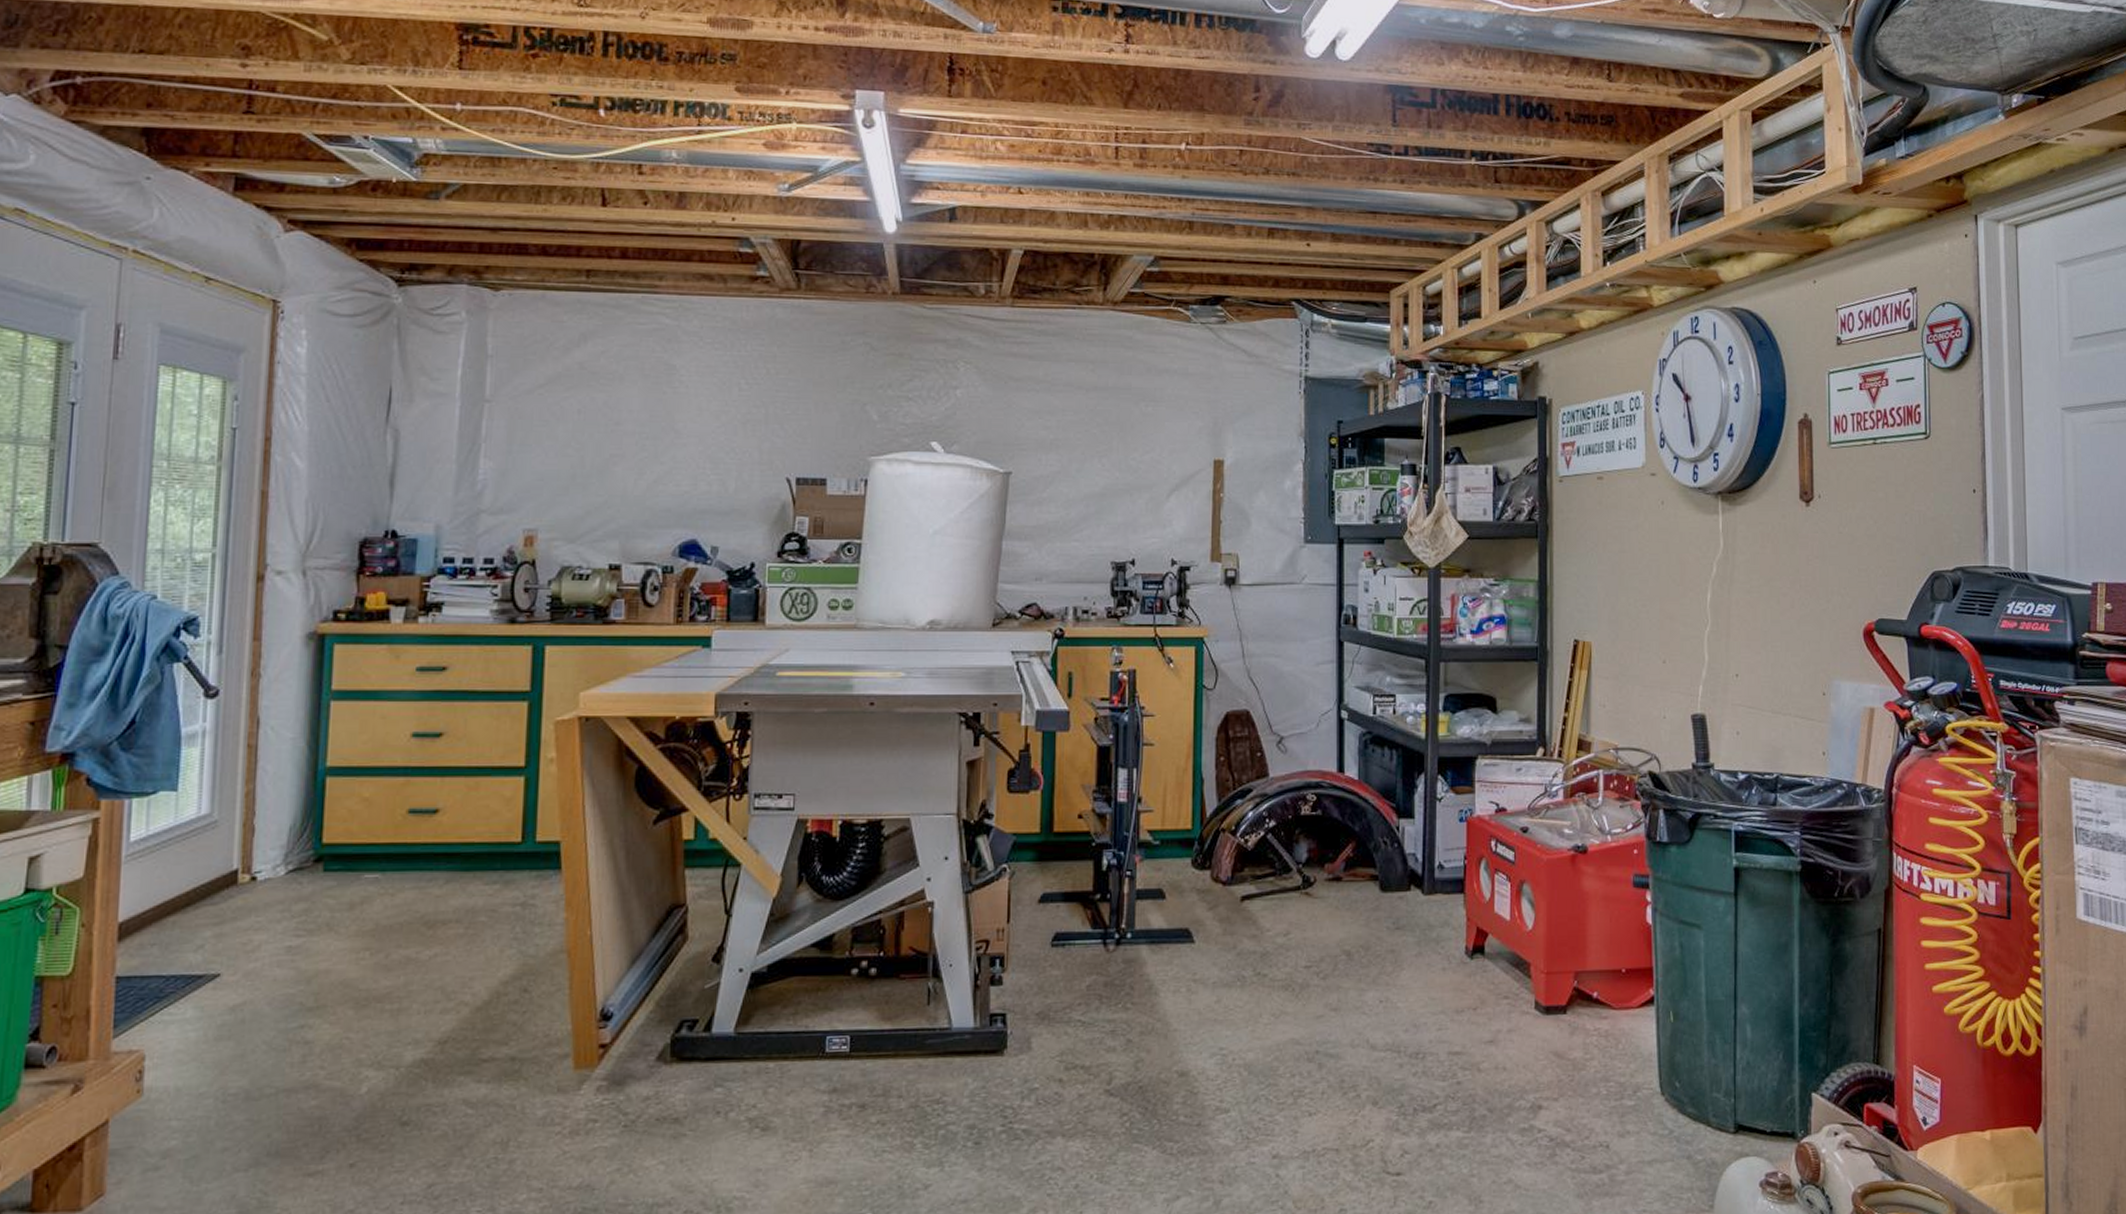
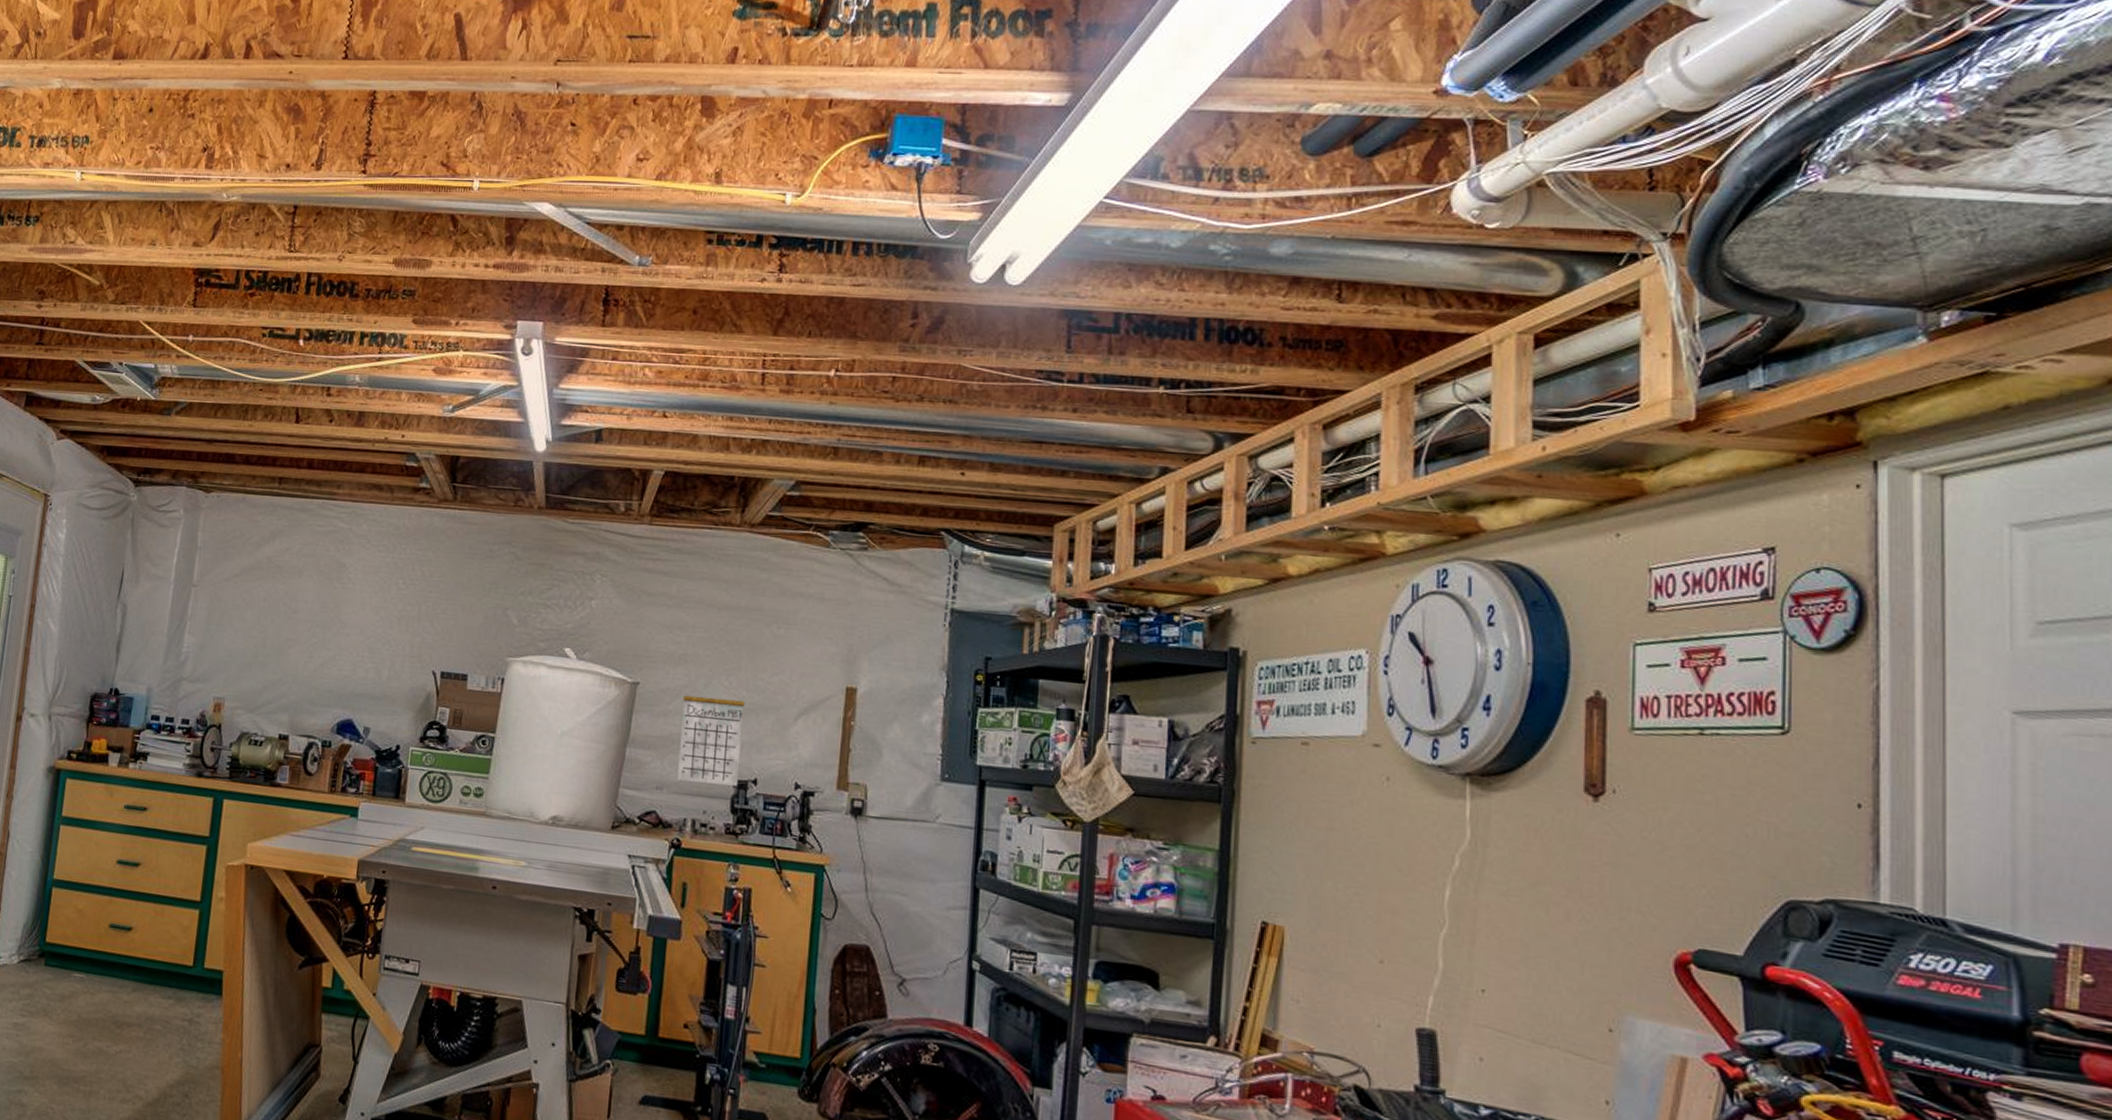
calendar: none [1056,467,1119,569] -> present [677,684,745,786]

